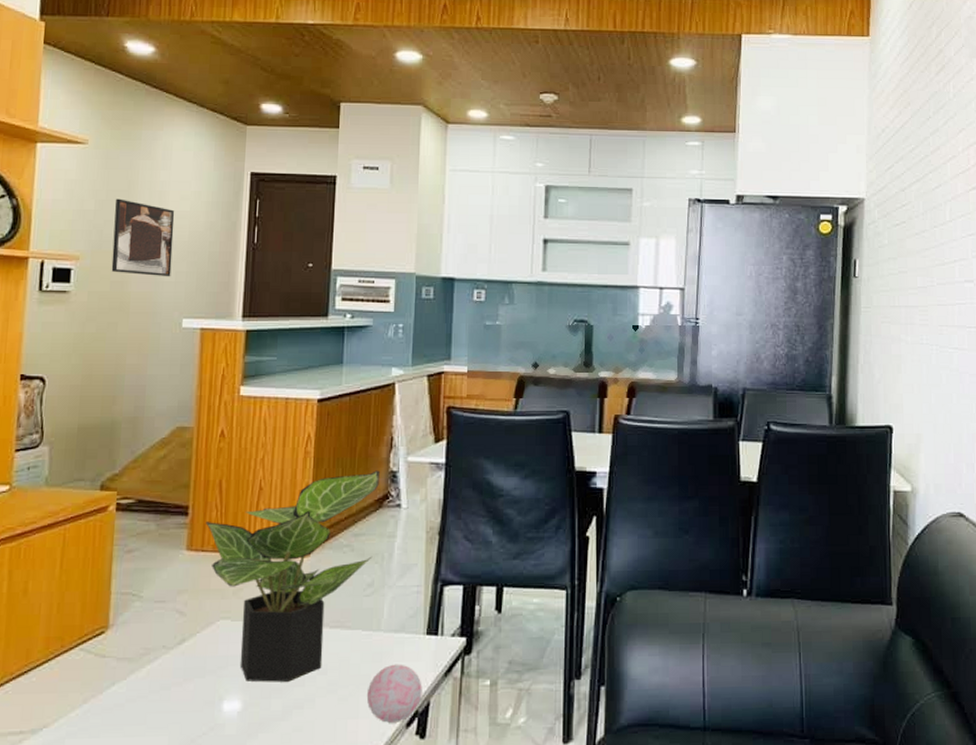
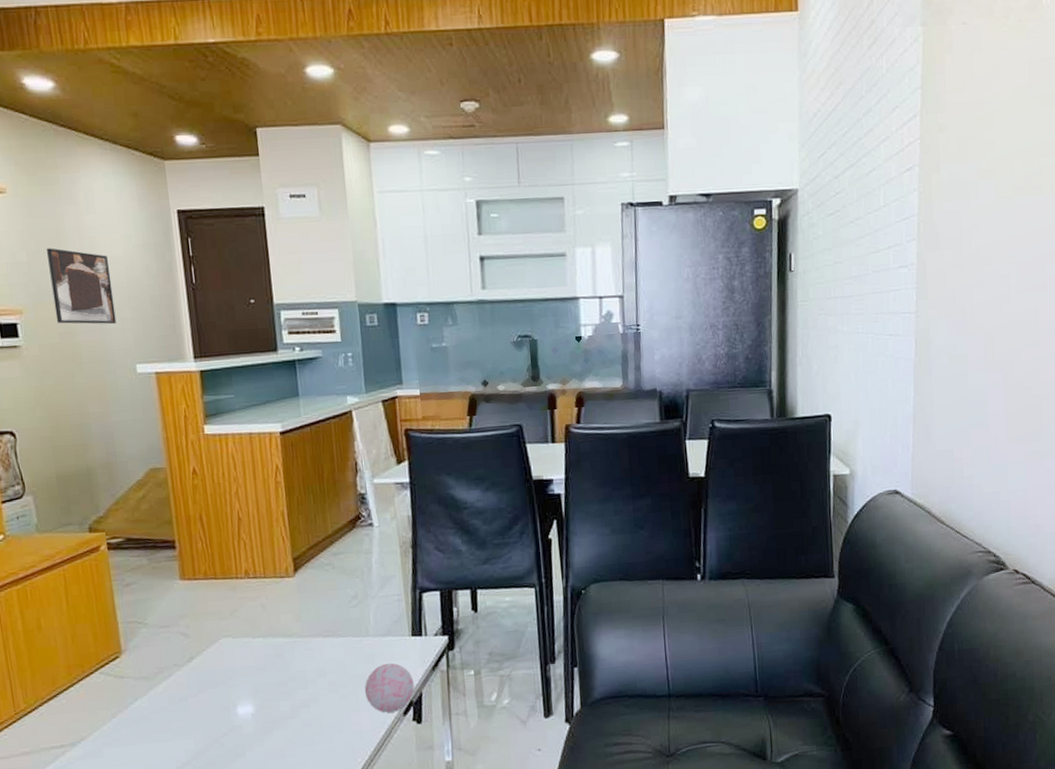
potted plant: present [206,470,381,682] -> none [194,494,353,688]

